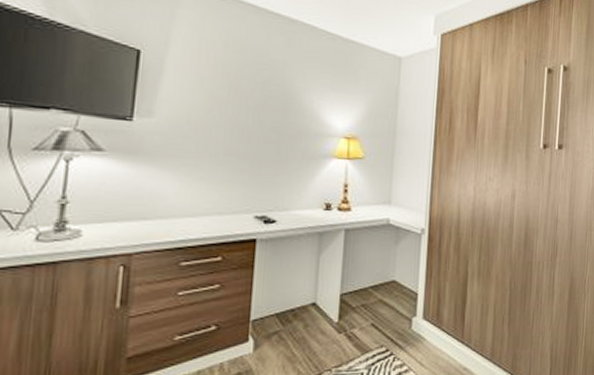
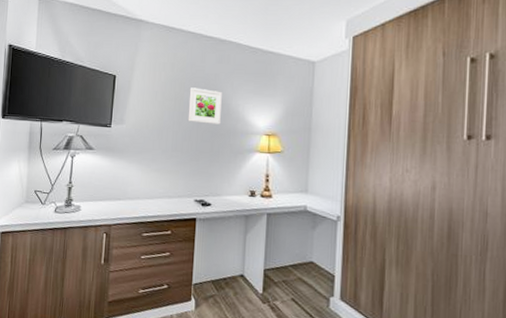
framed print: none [246,75,292,123] -> present [187,87,222,124]

